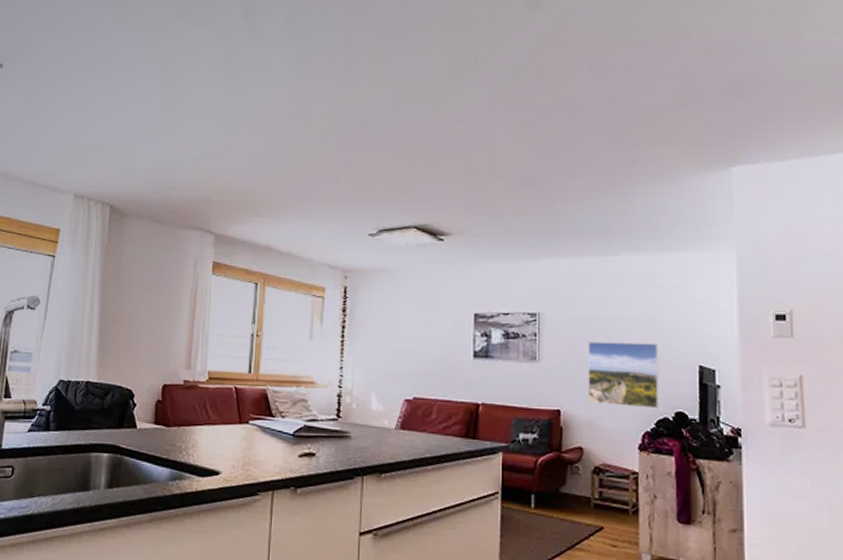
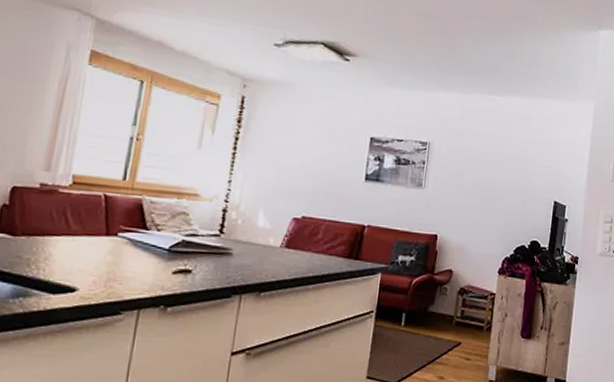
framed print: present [588,341,660,409] -> none [462,173,526,237]

